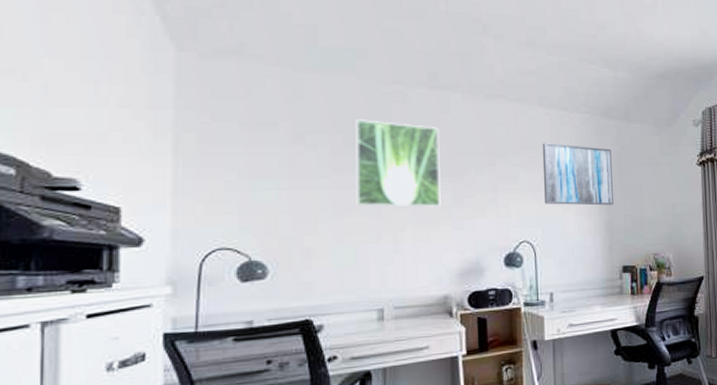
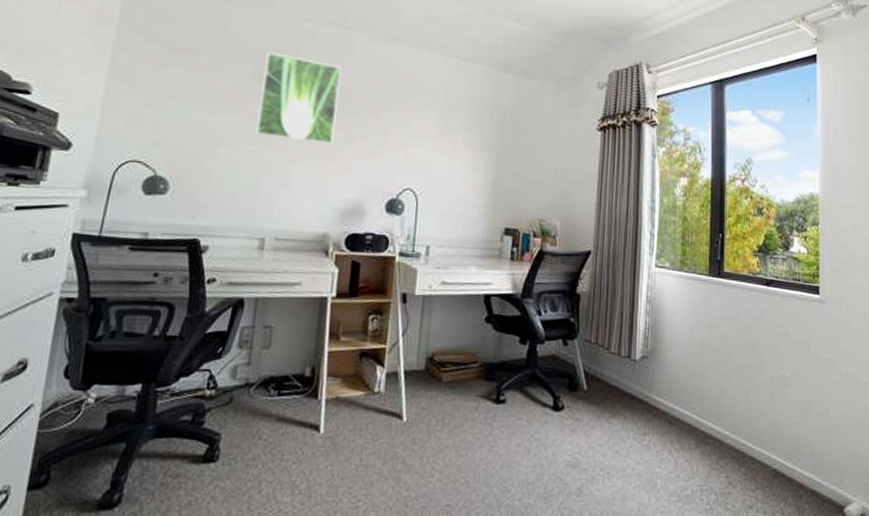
wall art: present [542,142,613,206] -> none [433,90,508,162]

